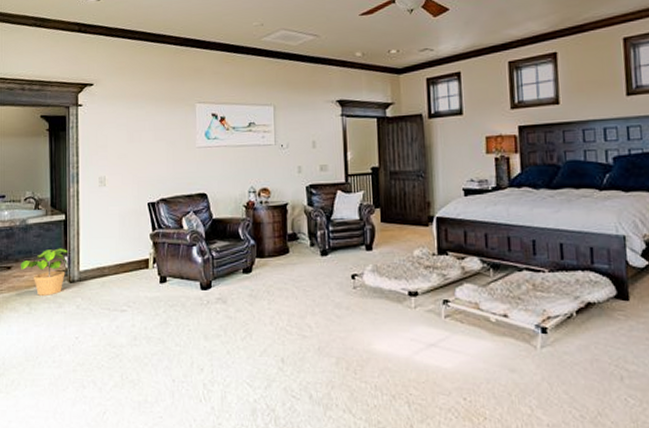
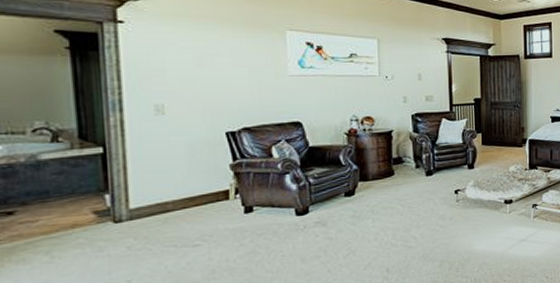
potted plant: present [20,248,69,296] -> none [29,185,111,242]

